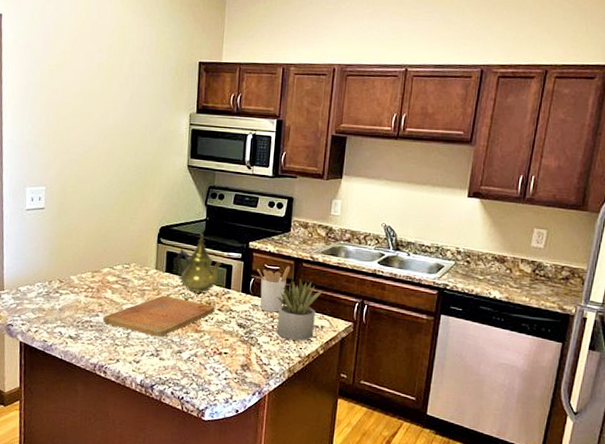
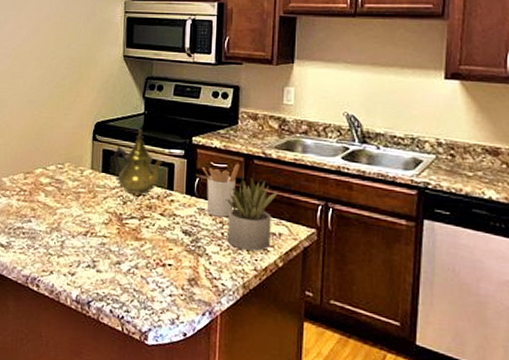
cutting board: present [103,295,215,337] -> none [36,198,157,246]

